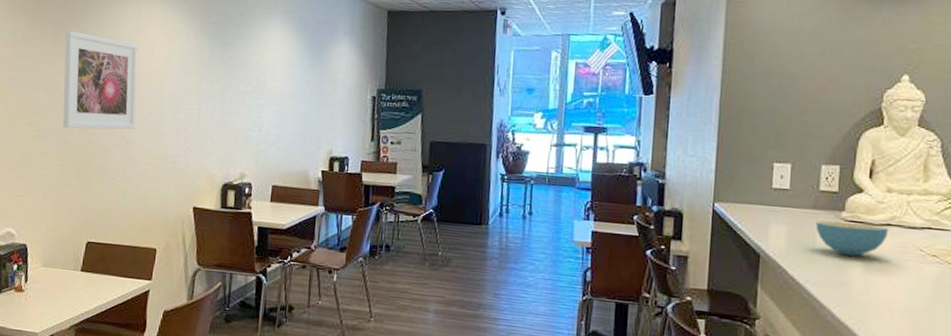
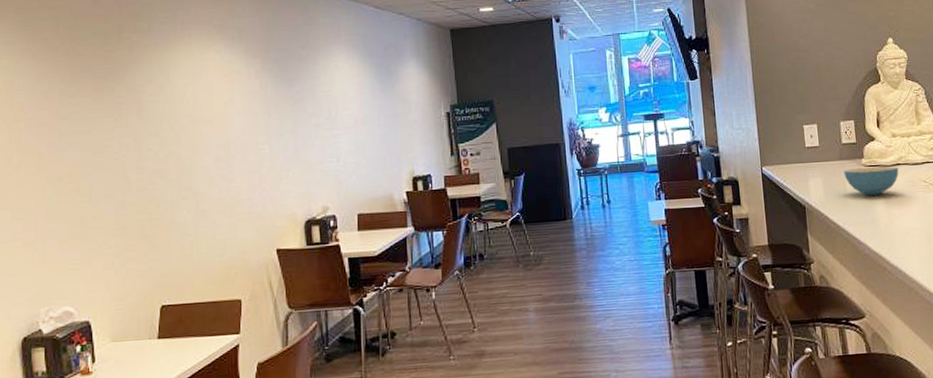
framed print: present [63,31,138,130] -> none [110,84,202,189]

